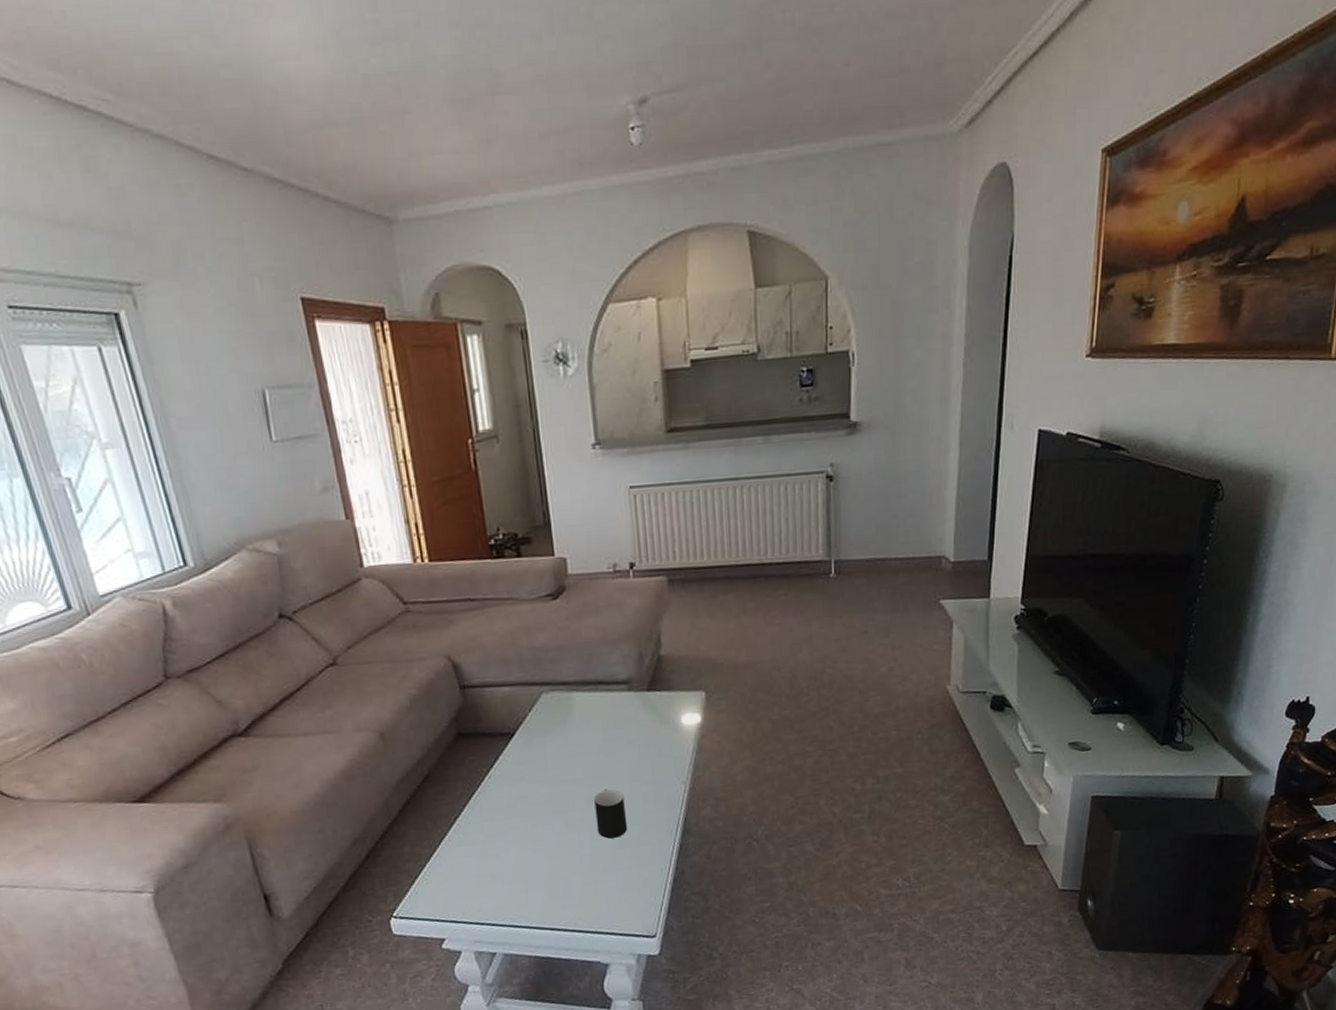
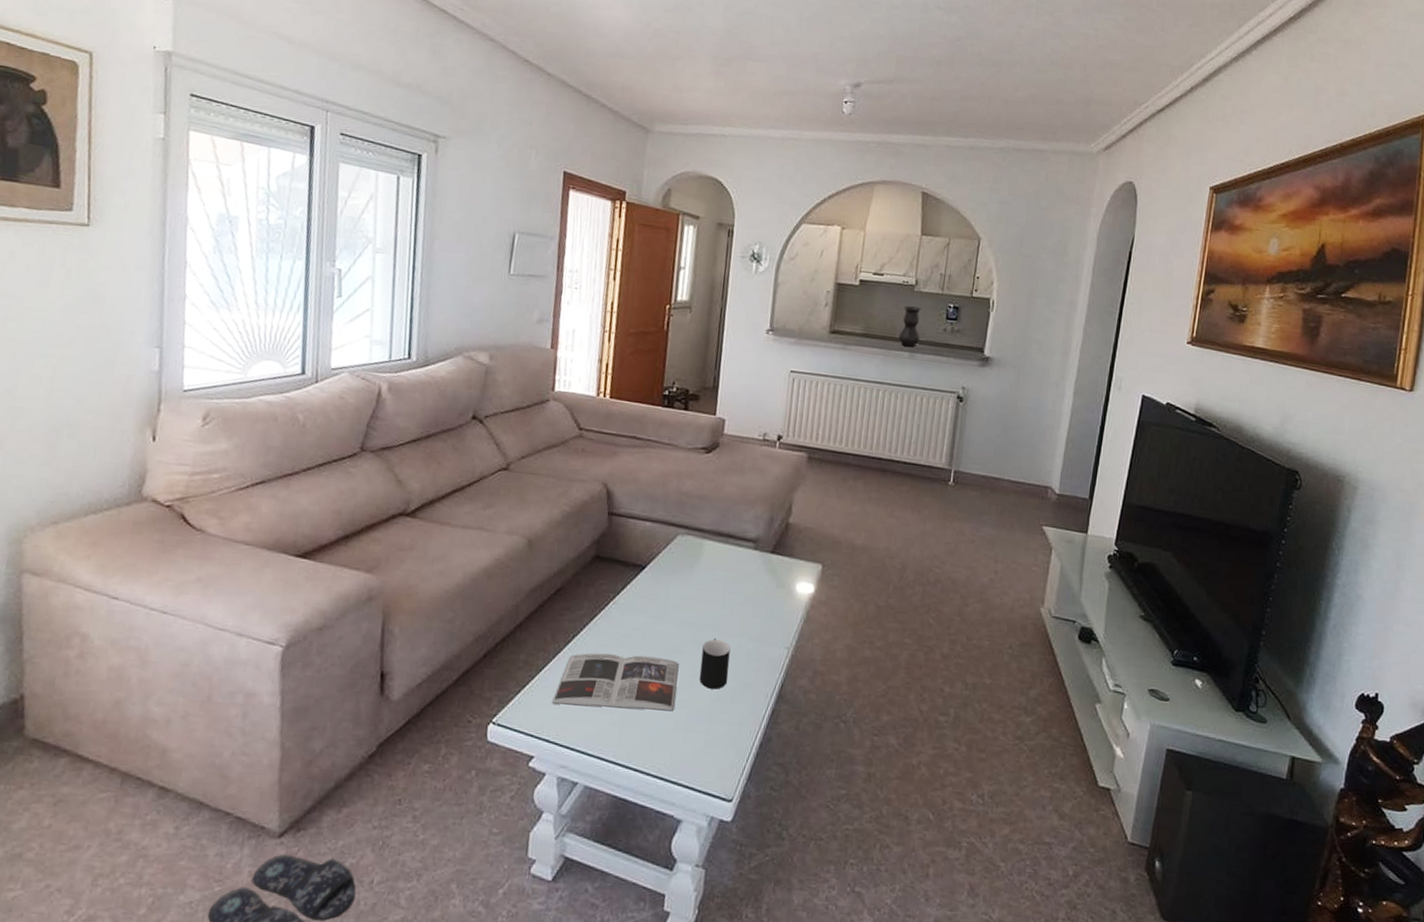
magazine: none [450,819,577,886] -> present [552,653,679,711]
vase: none [747,378,774,431] -> present [898,305,922,348]

